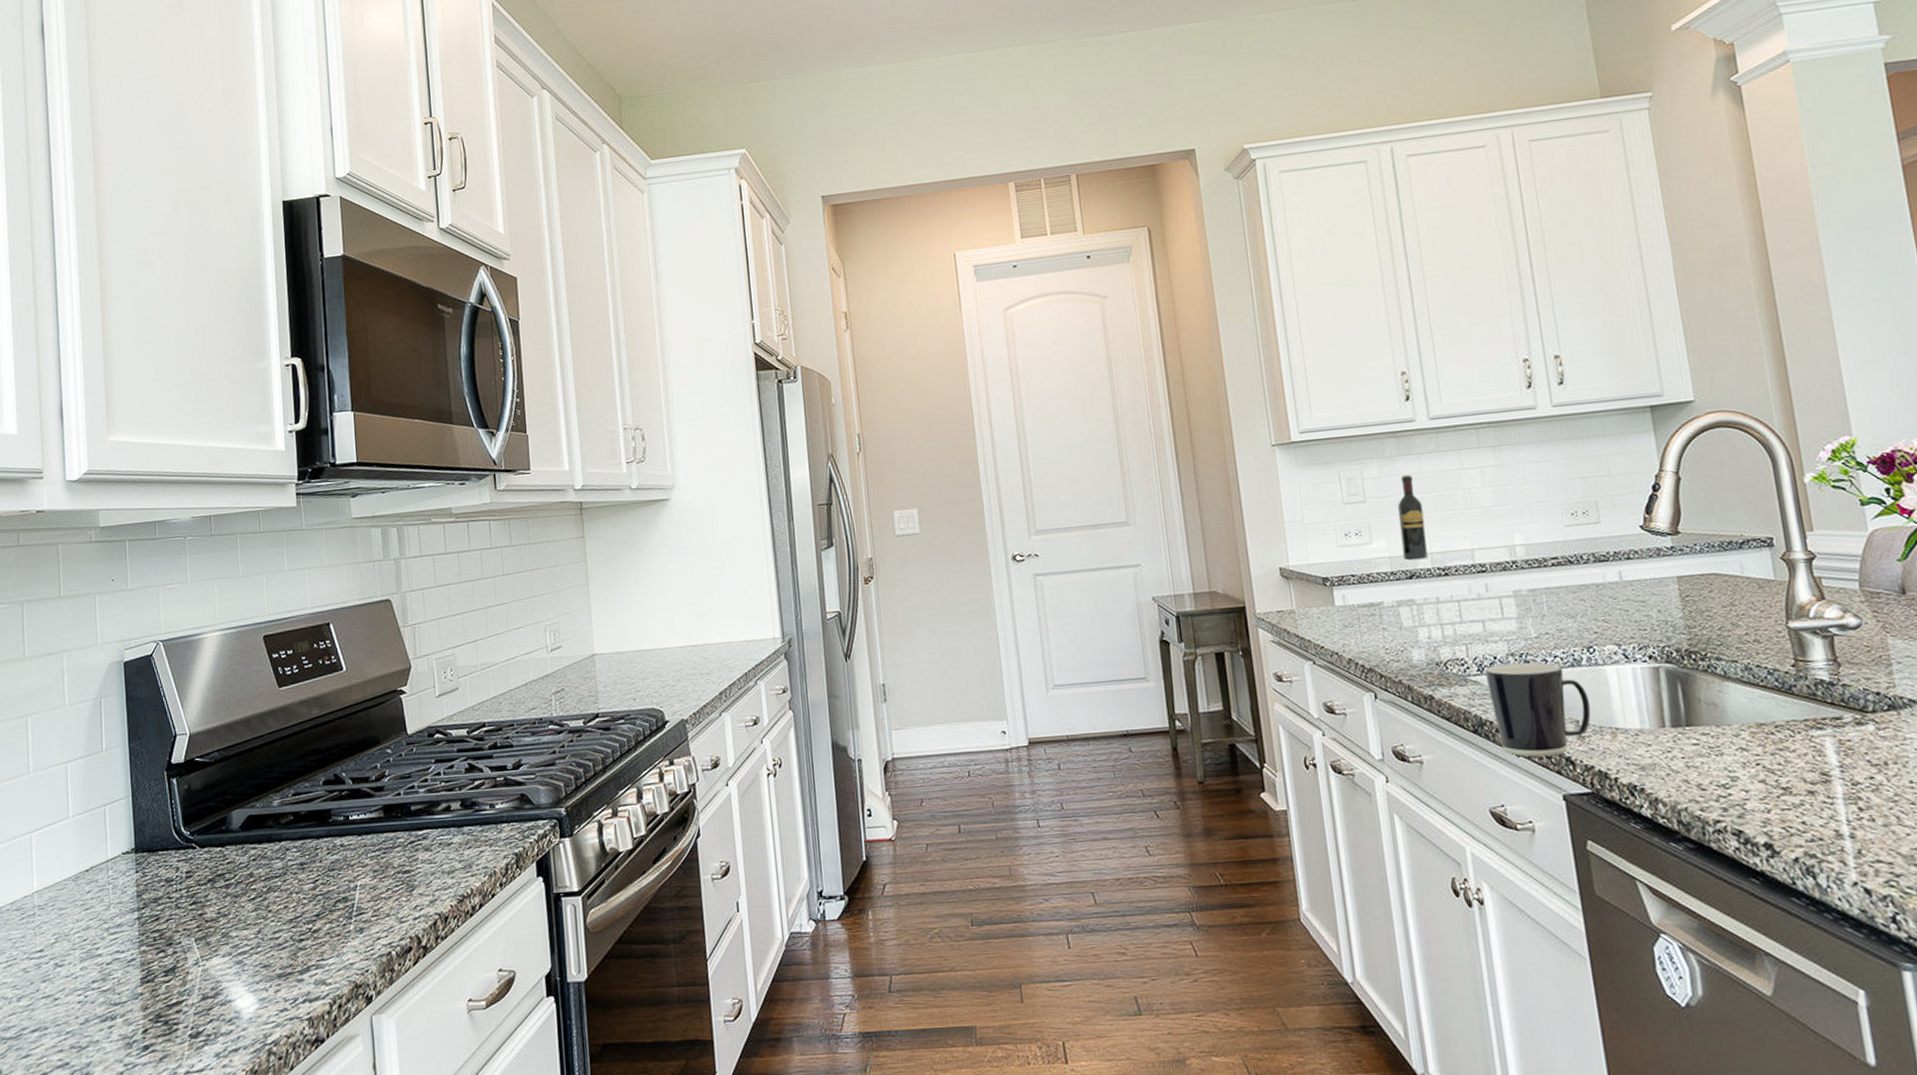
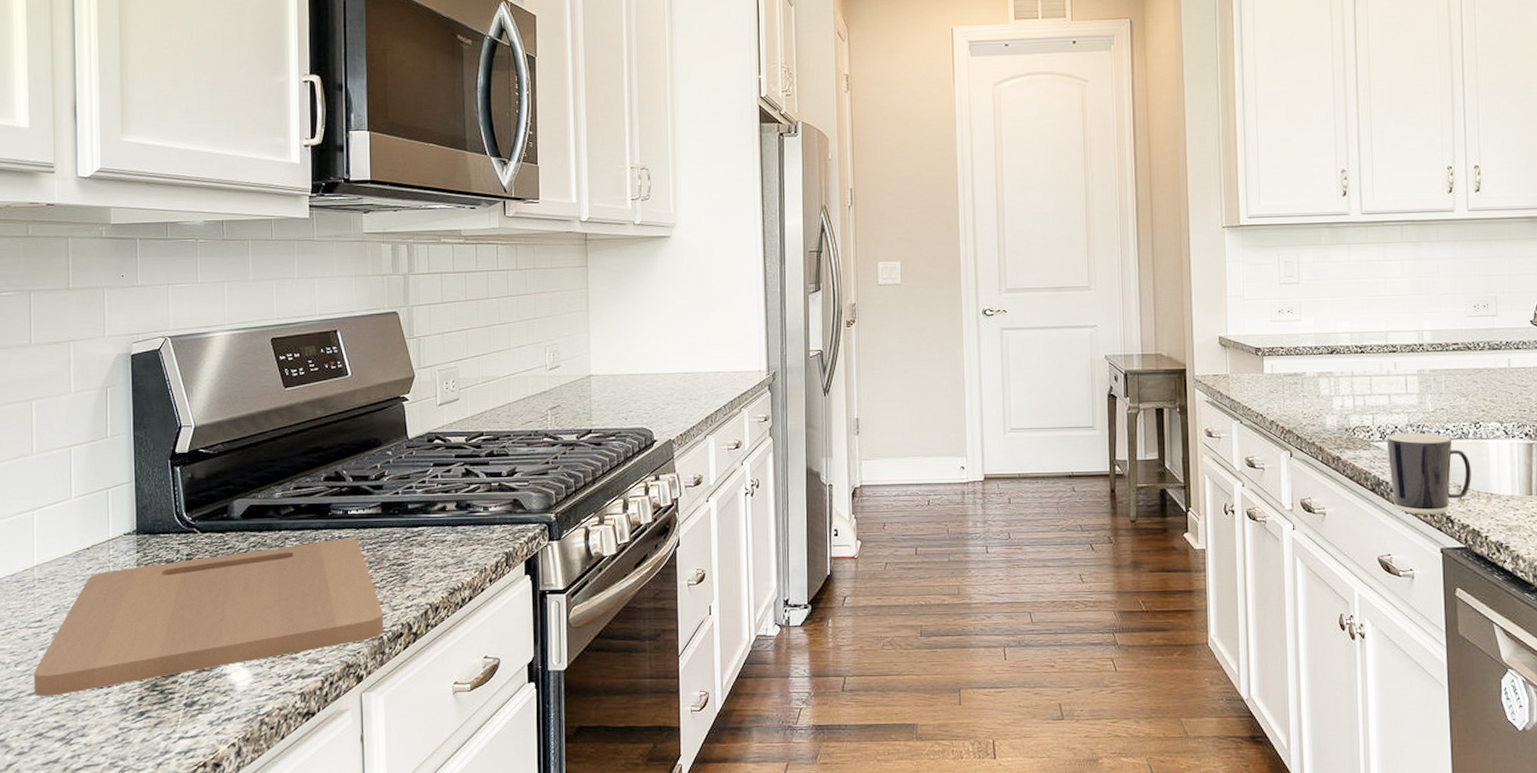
cutting board: none [36,846,392,1033] -> present [34,539,384,696]
wine bottle: present [1397,474,1428,560] -> none [1326,262,1349,338]

